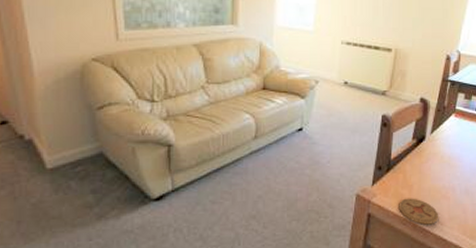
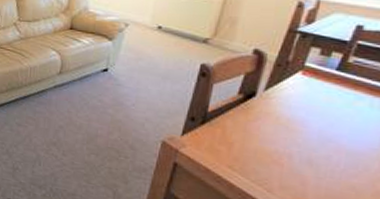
coaster: present [399,198,439,225] -> none [212,155,266,189]

